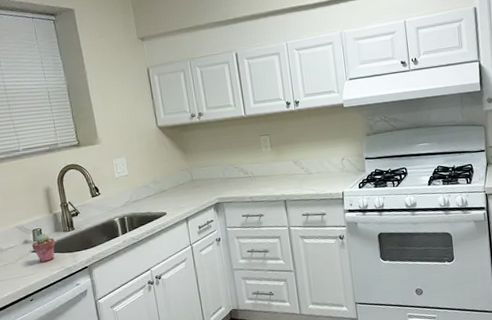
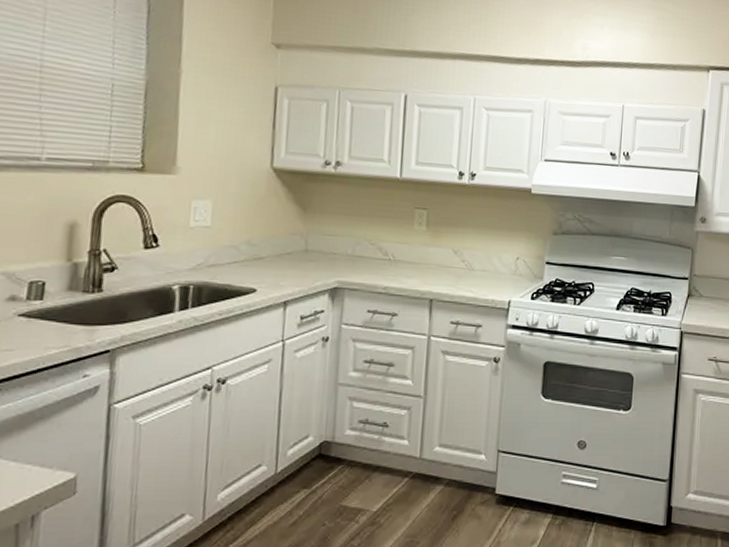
potted succulent: present [31,233,56,262] -> none [21,289,65,334]

